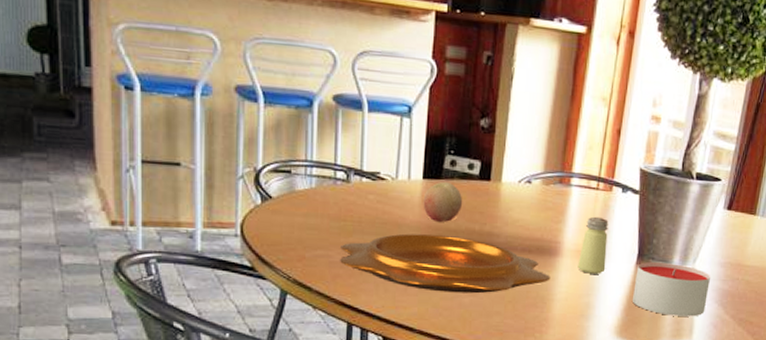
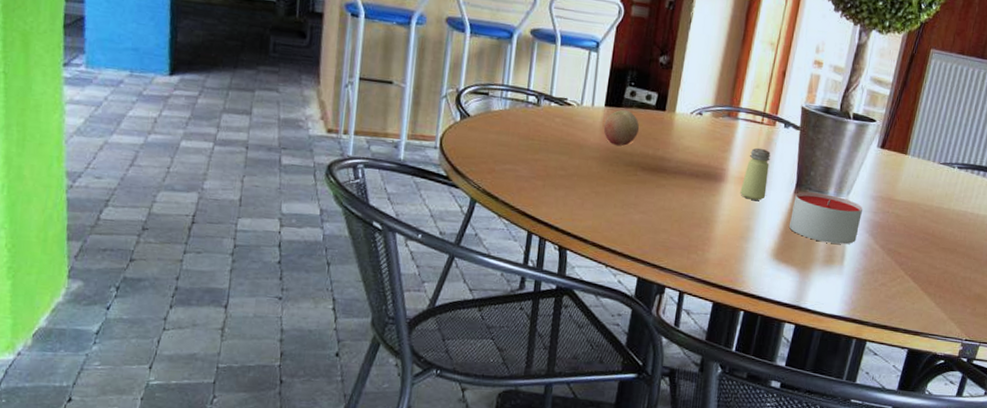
decorative bowl: present [340,233,551,294] -> none [526,154,715,212]

